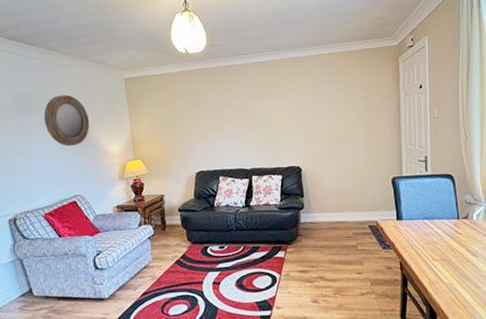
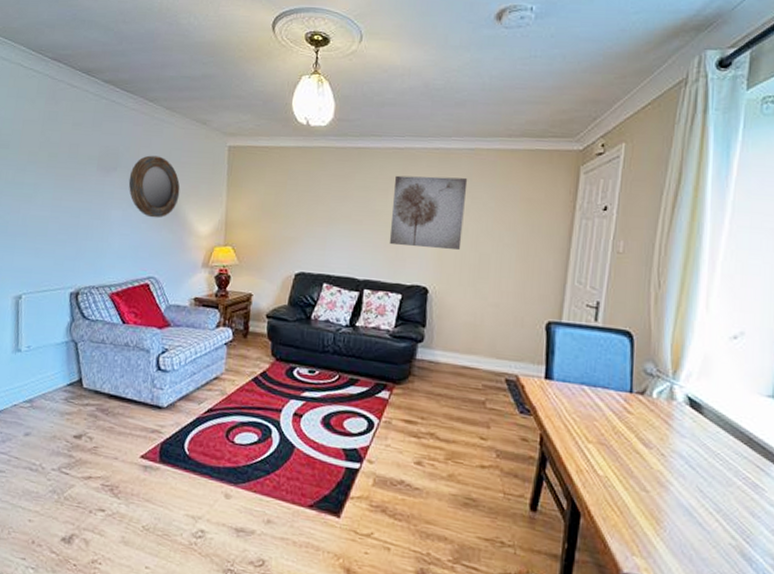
wall art: none [263,78,321,137] -> present [389,175,468,251]

